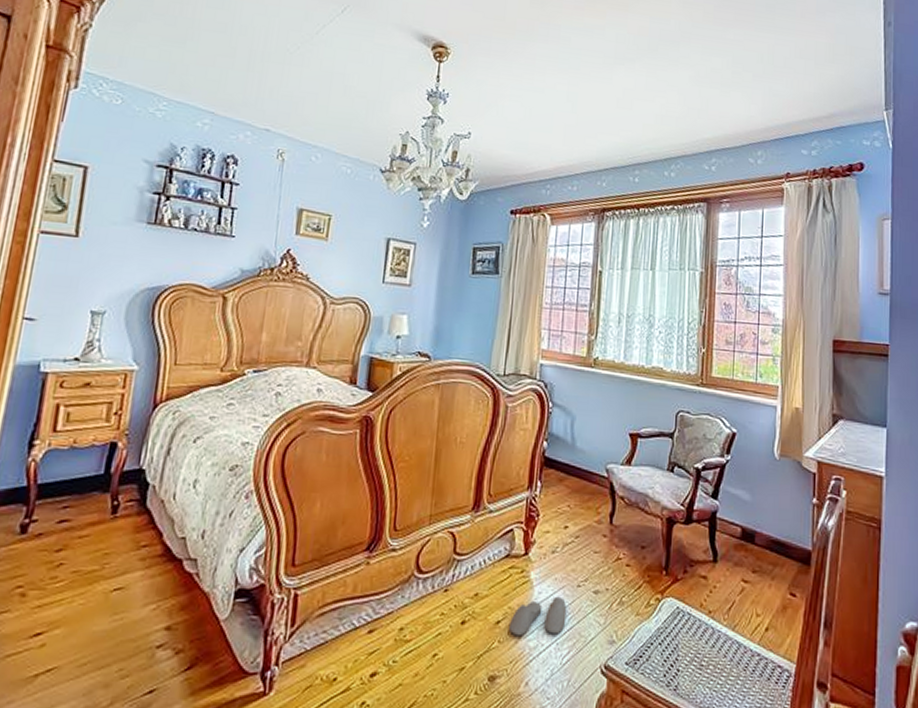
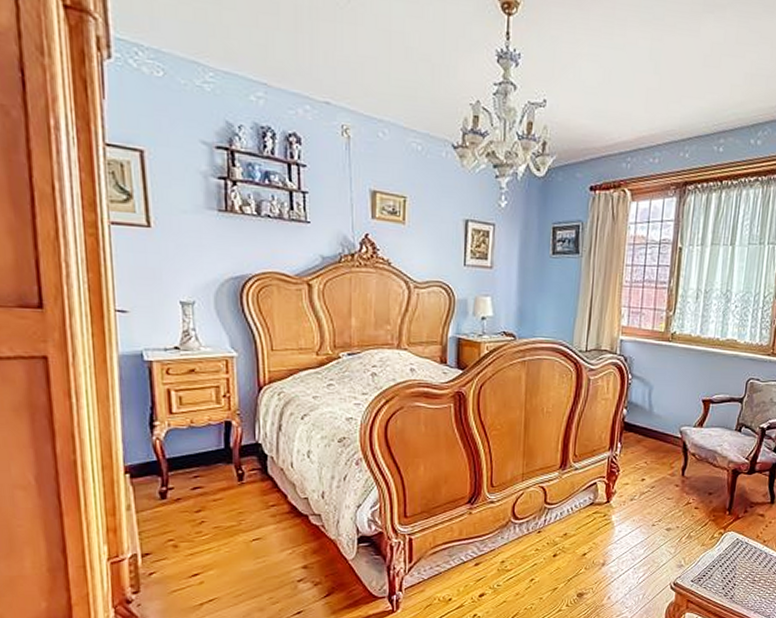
slippers: present [508,596,567,636] -> none [593,533,643,564]

